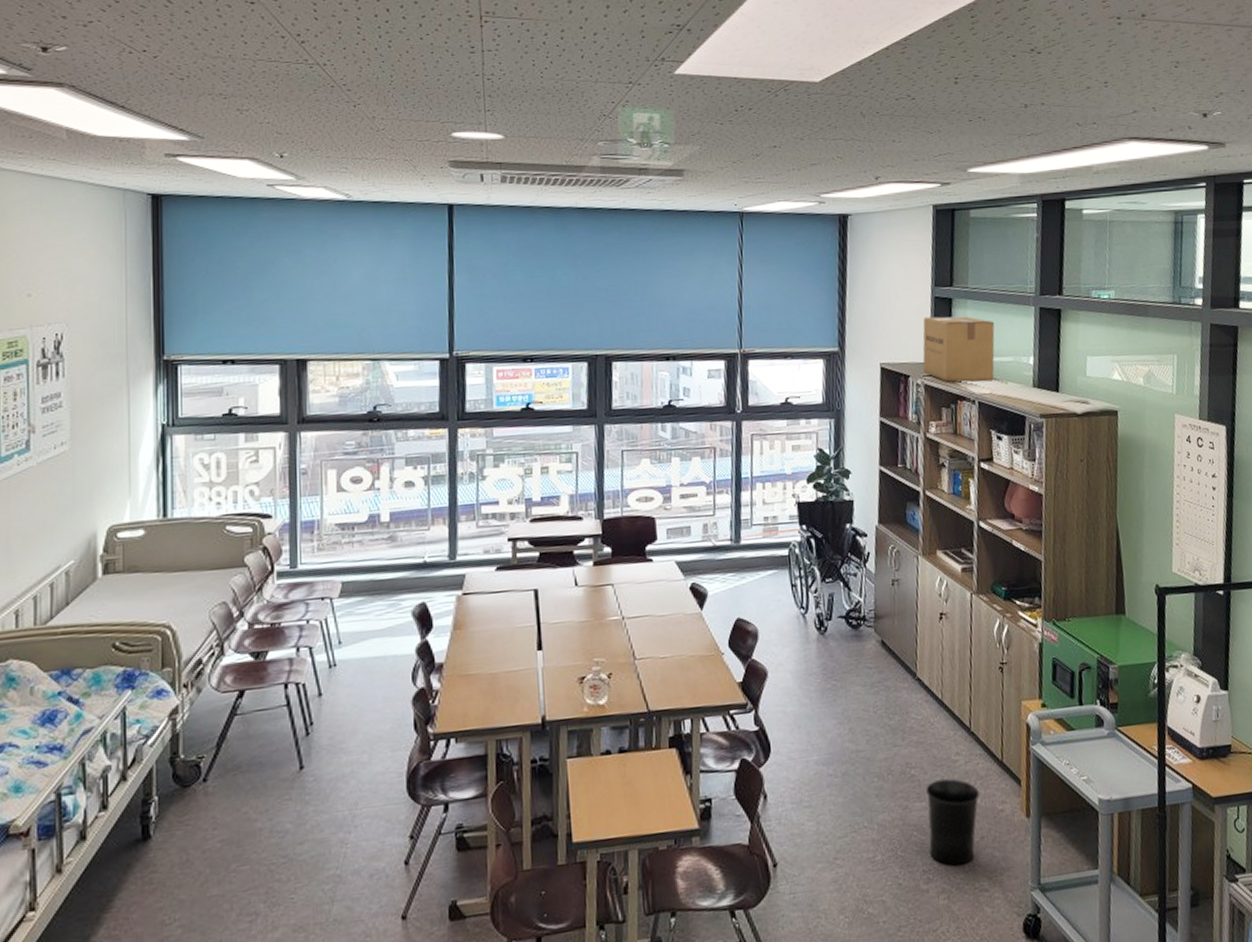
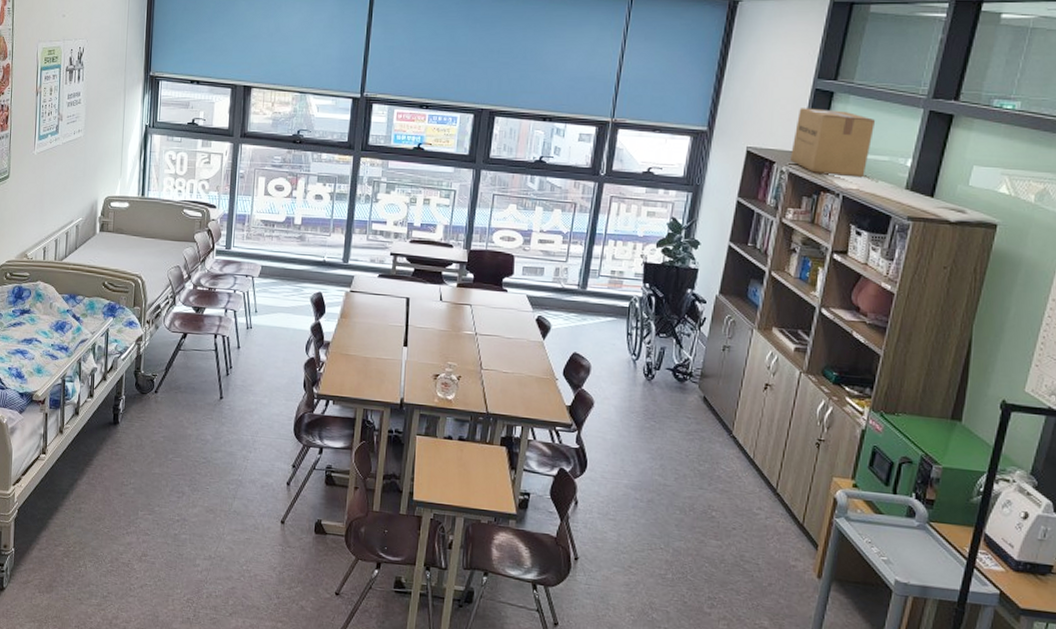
waste bin: present [926,778,980,866] -> none [717,526,775,602]

